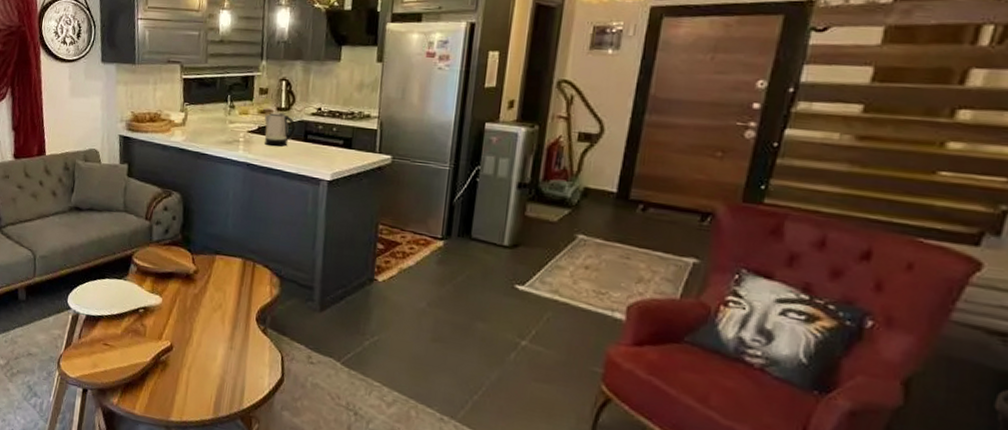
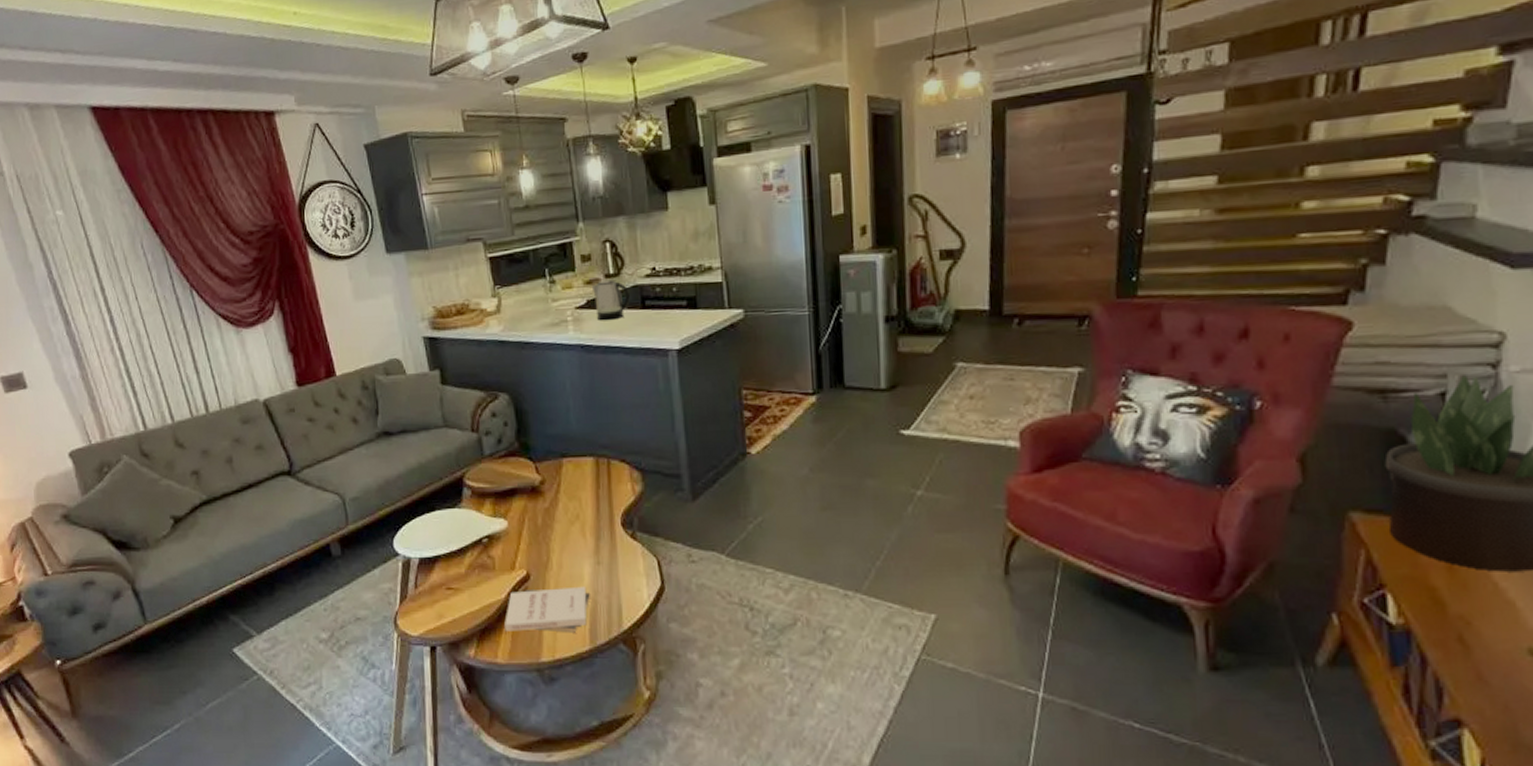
books: none [145,357,221,402] -> present [504,586,591,633]

